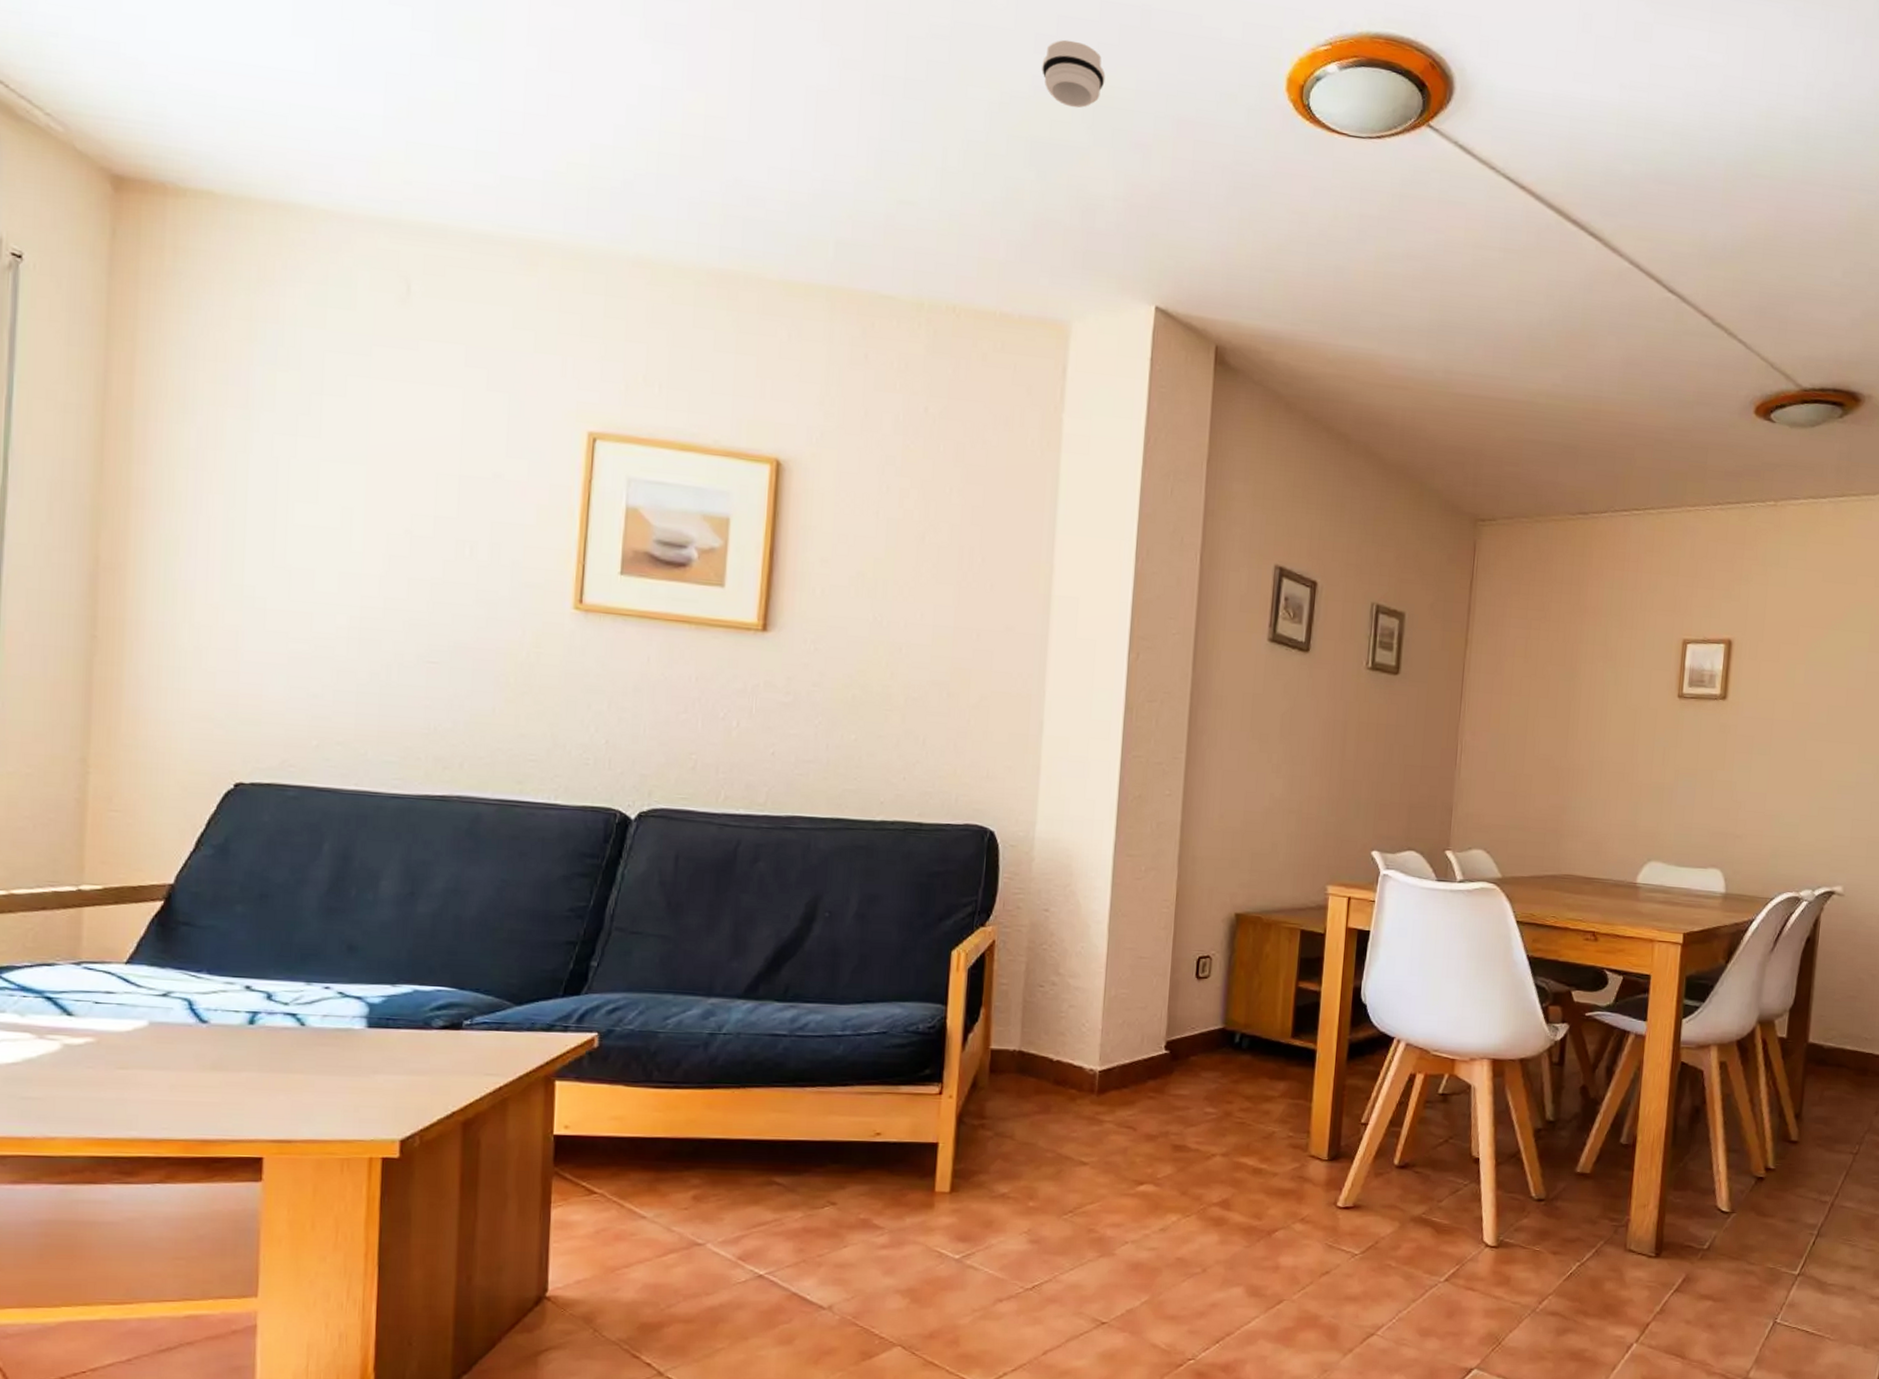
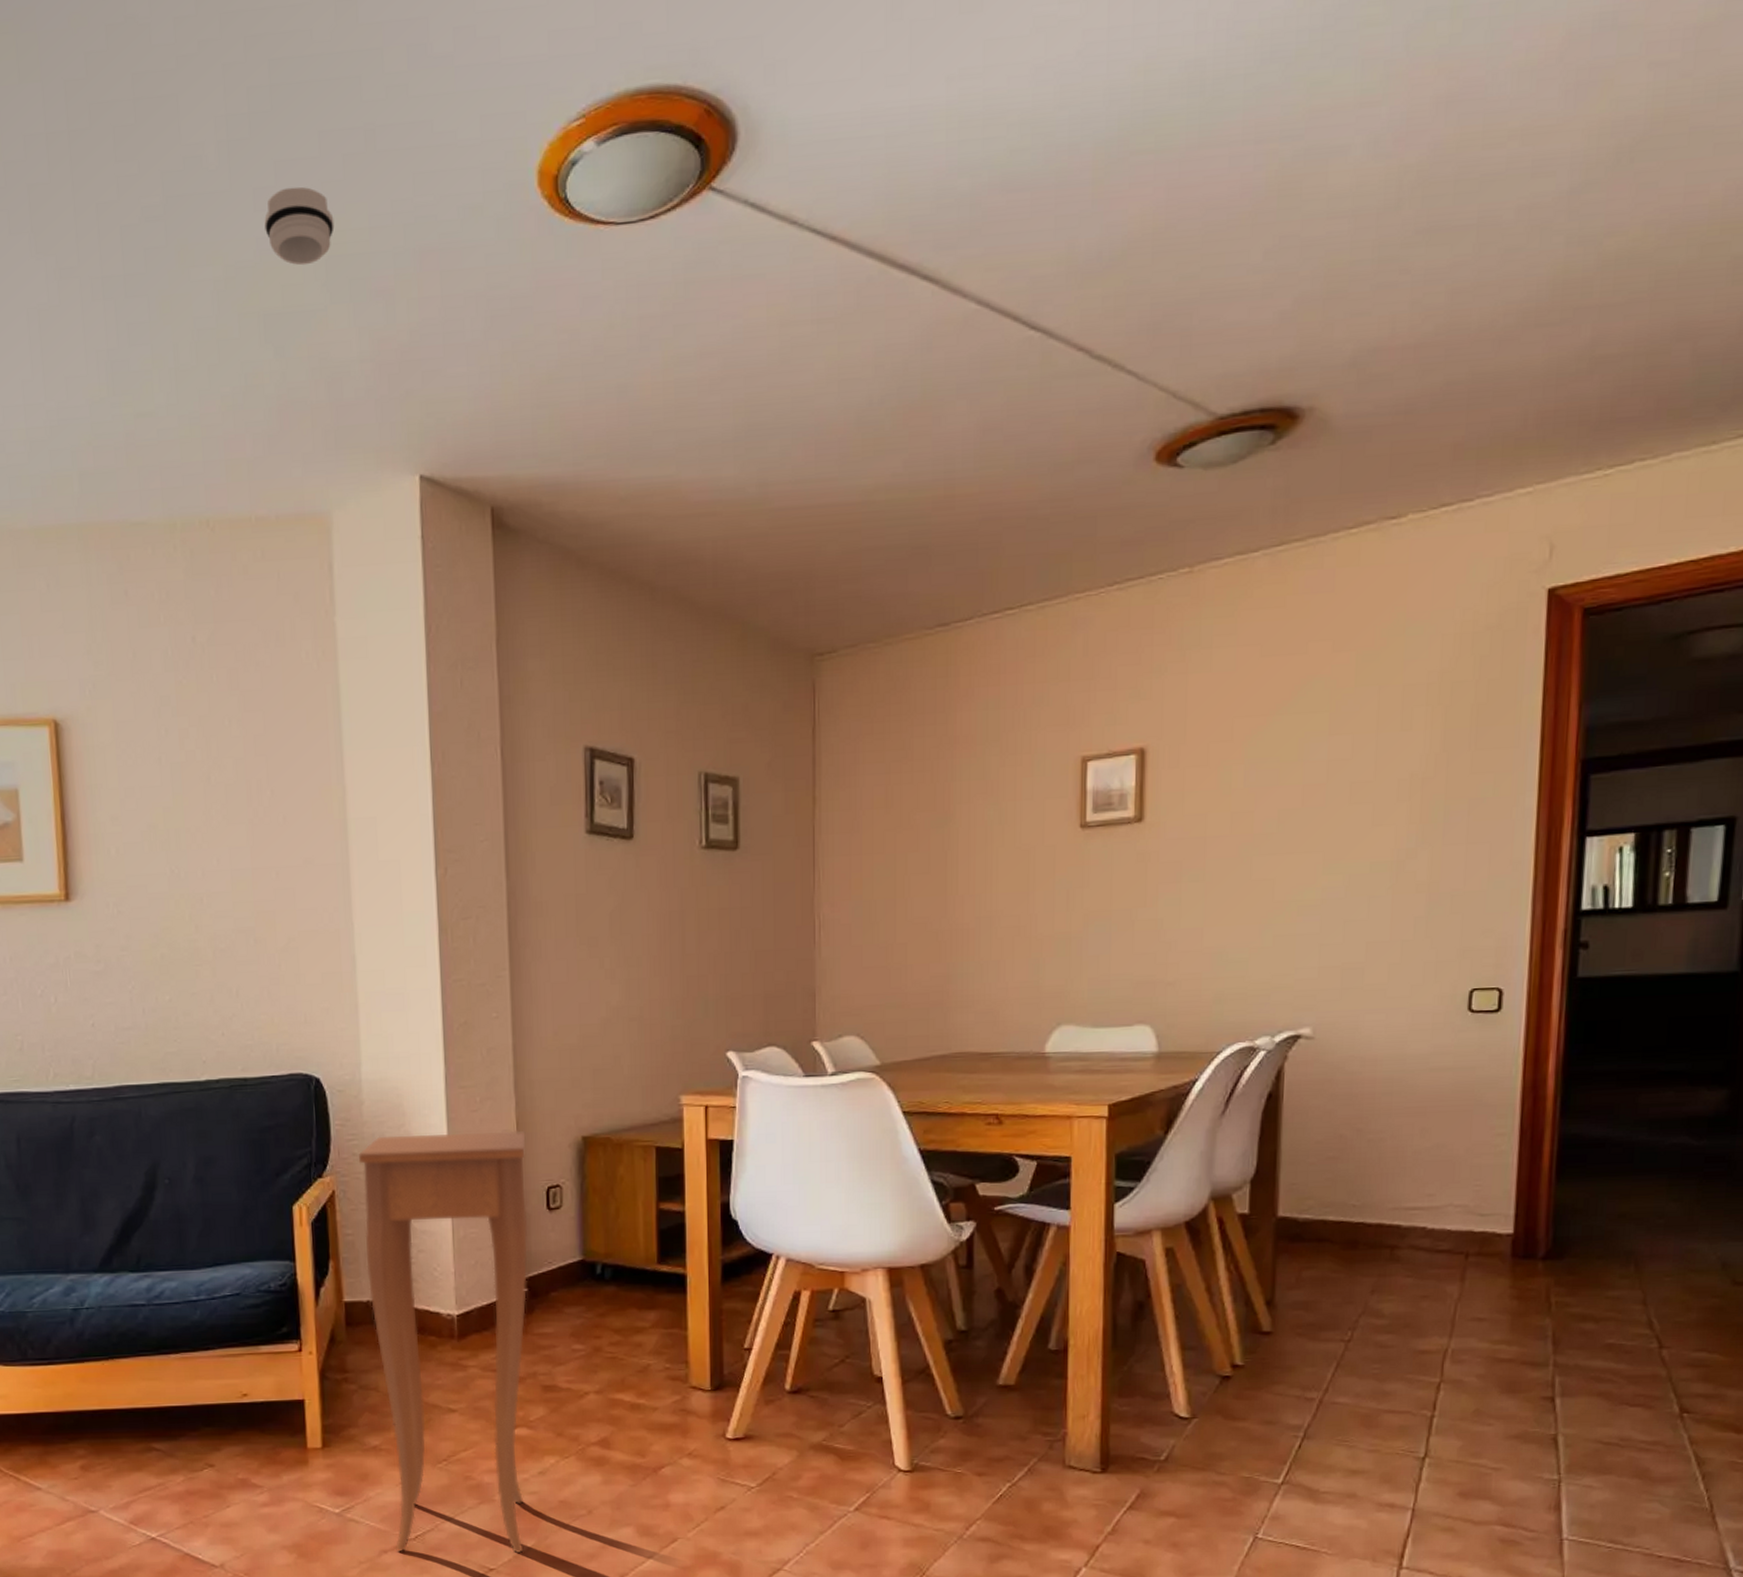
side table: none [1010,893,1184,1309] -> present [358,1130,528,1554]

